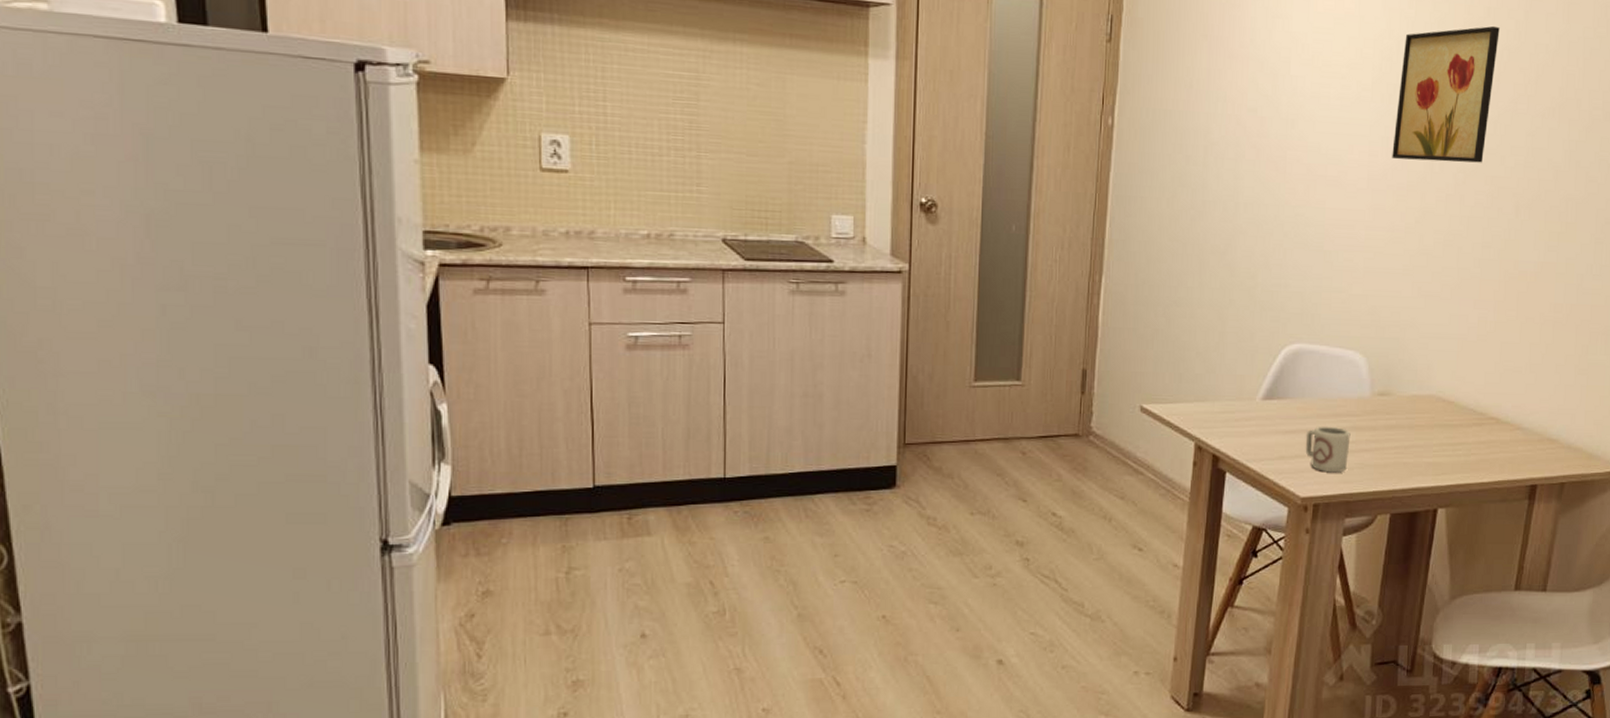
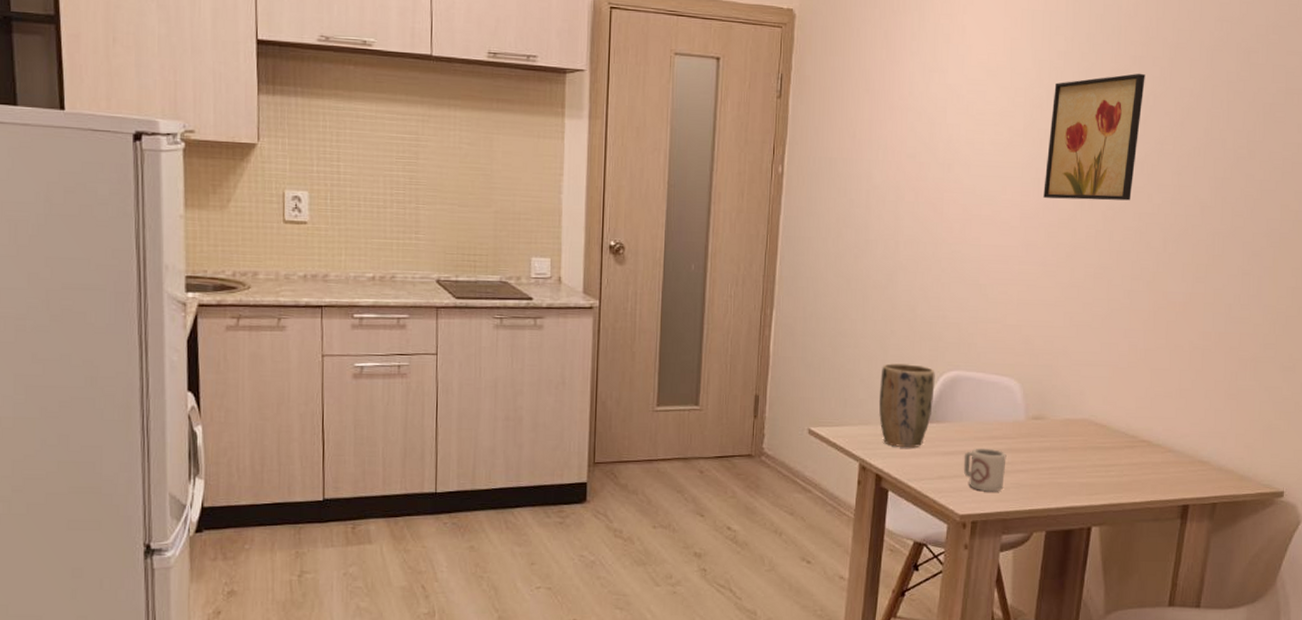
plant pot: none [1216,335,1276,427] -> present [878,363,935,448]

